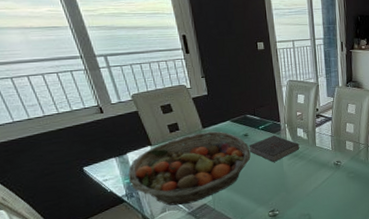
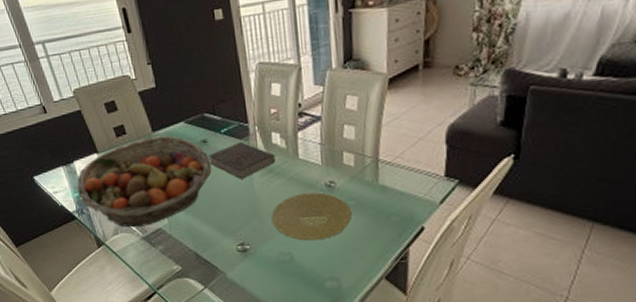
plate: none [295,169,352,204] -> present [271,192,352,241]

